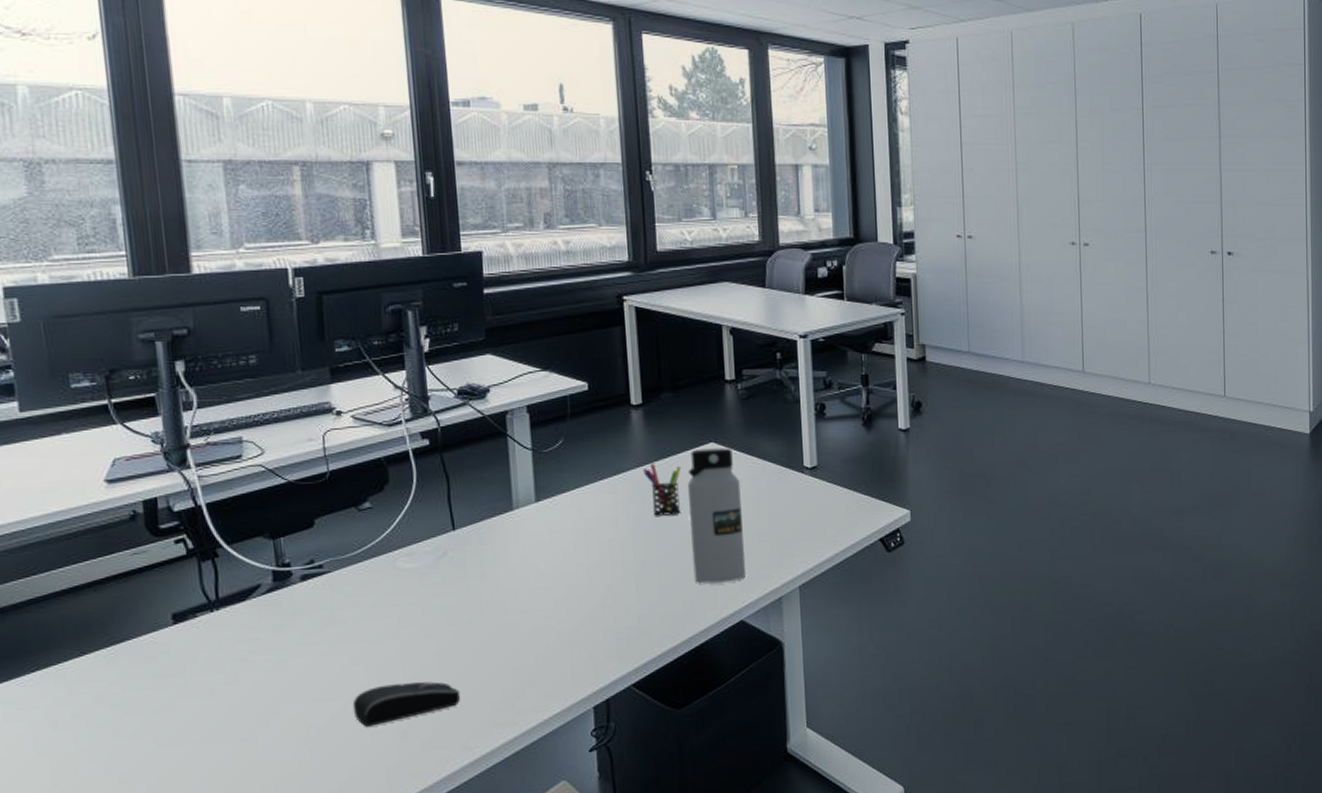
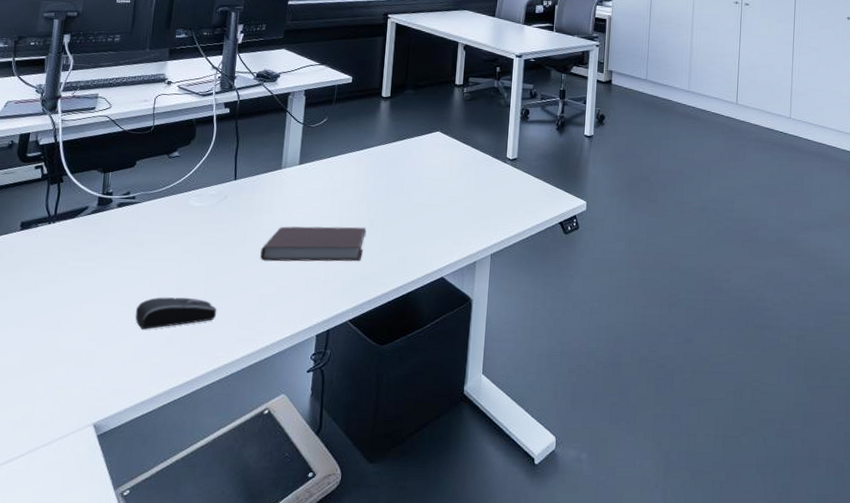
notebook: none [504,571,637,627] -> present [260,226,366,262]
pen holder: present [642,463,682,516] -> none [383,143,413,186]
water bottle: present [687,448,747,584] -> none [410,135,456,245]

